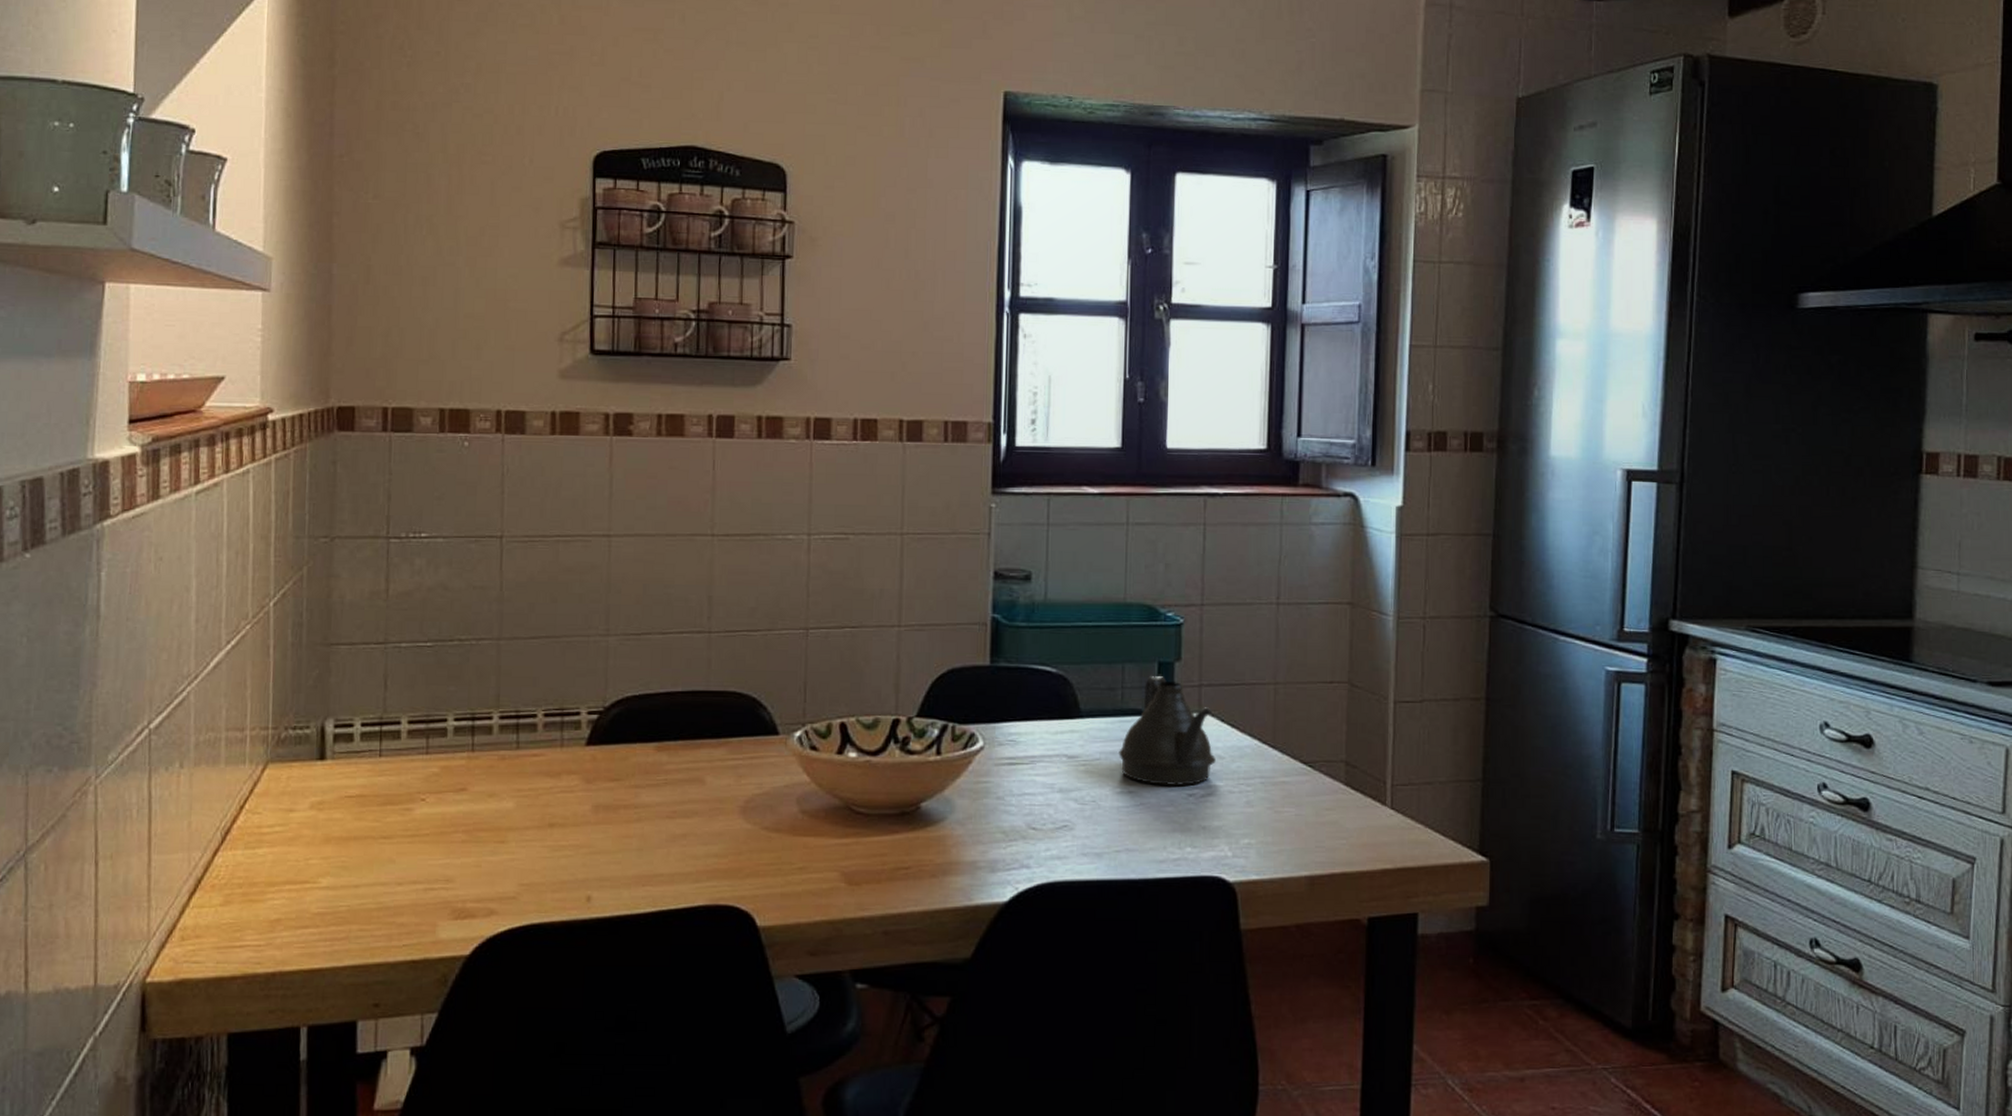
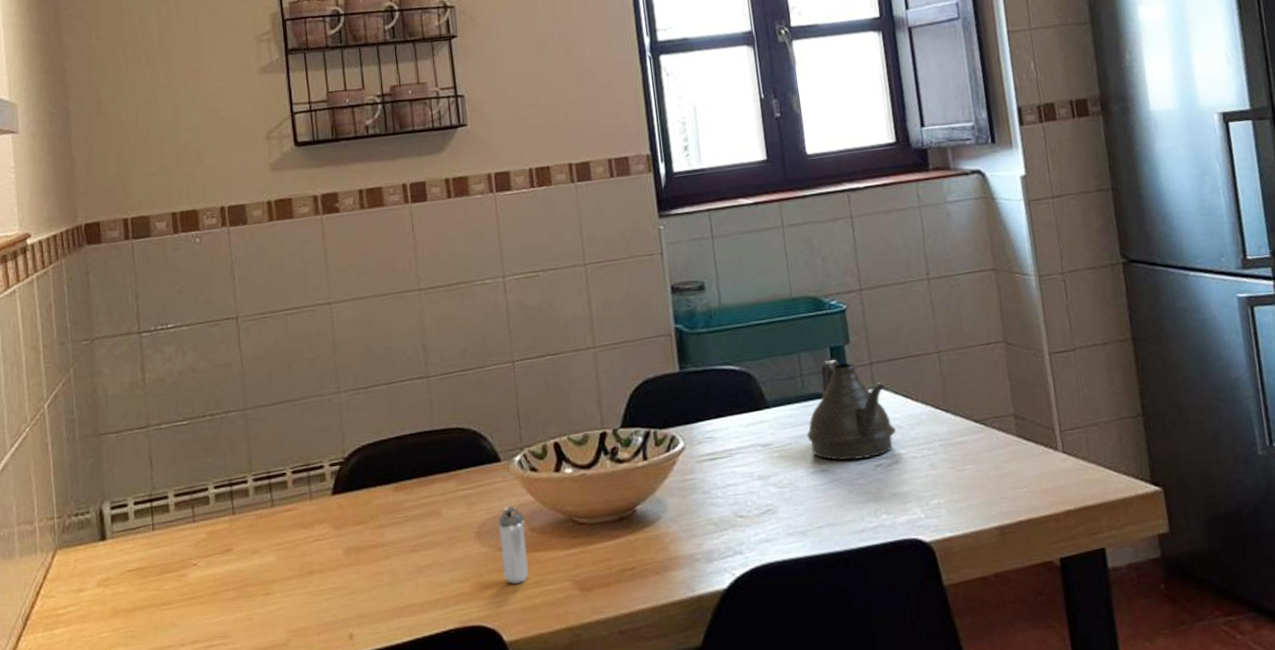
shaker: none [765,784,797,868] -> present [498,506,529,584]

